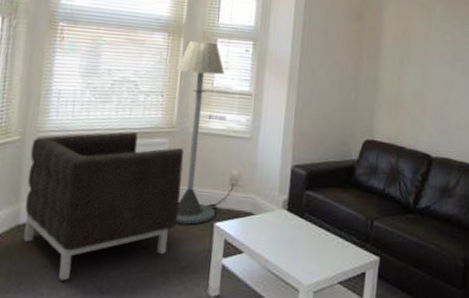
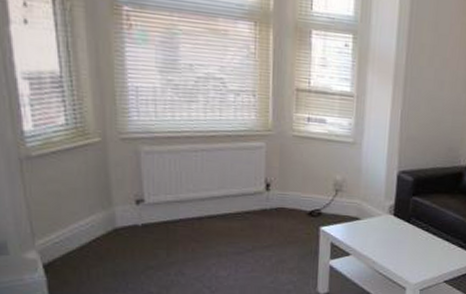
armchair: present [23,132,184,281] -> none [115,134,284,281]
floor lamp: present [176,41,225,225] -> none [268,32,323,229]

